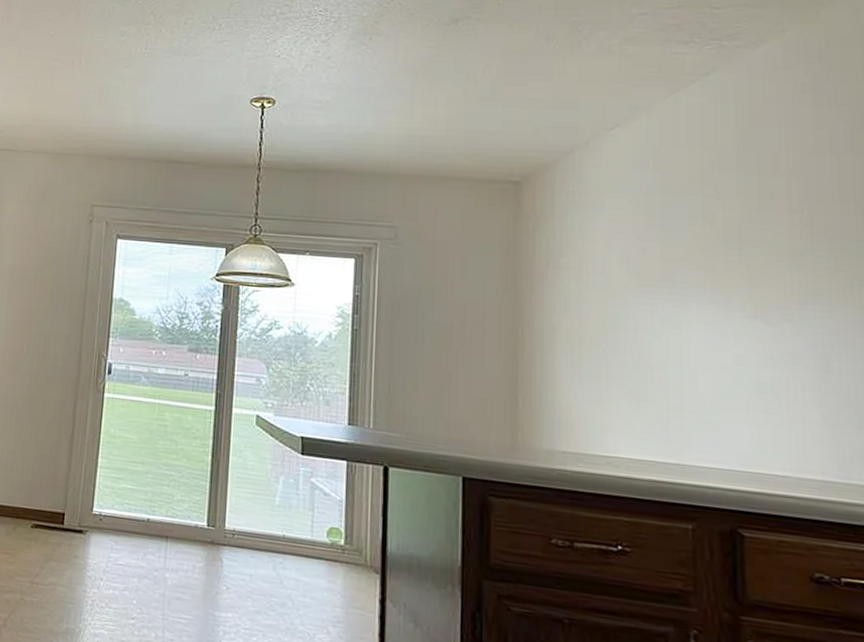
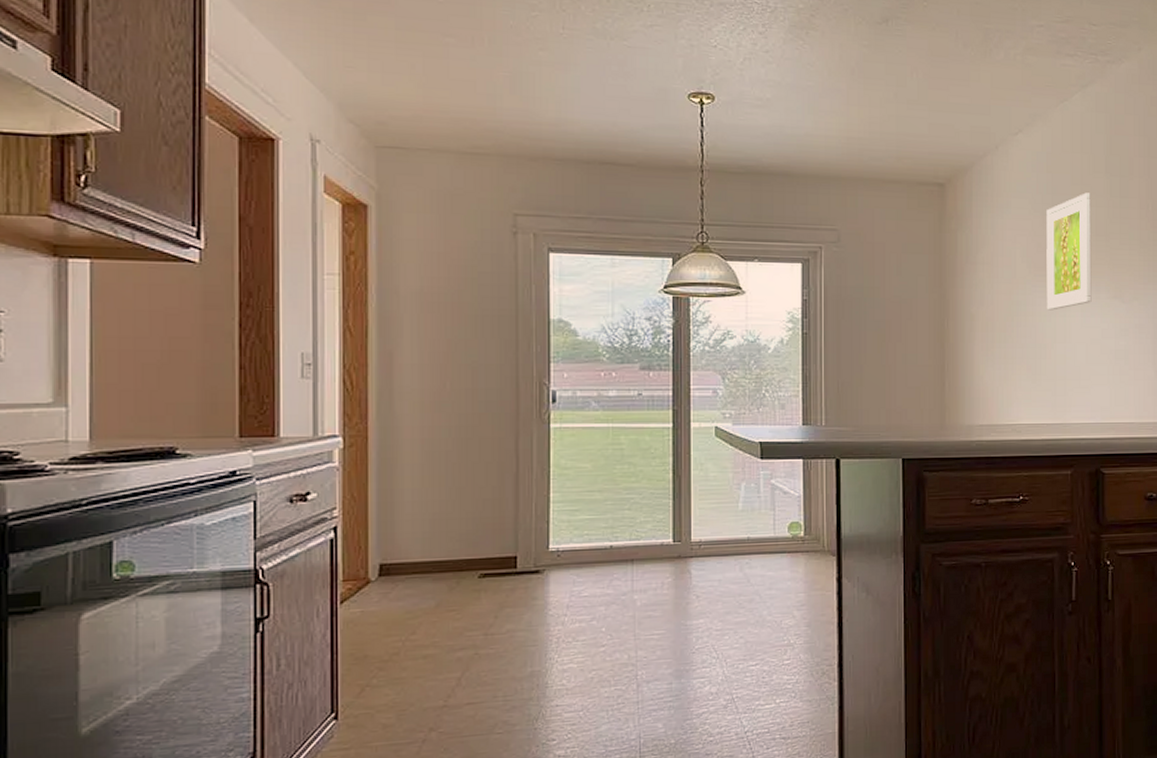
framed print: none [653,193,720,327] -> present [1046,192,1092,311]

